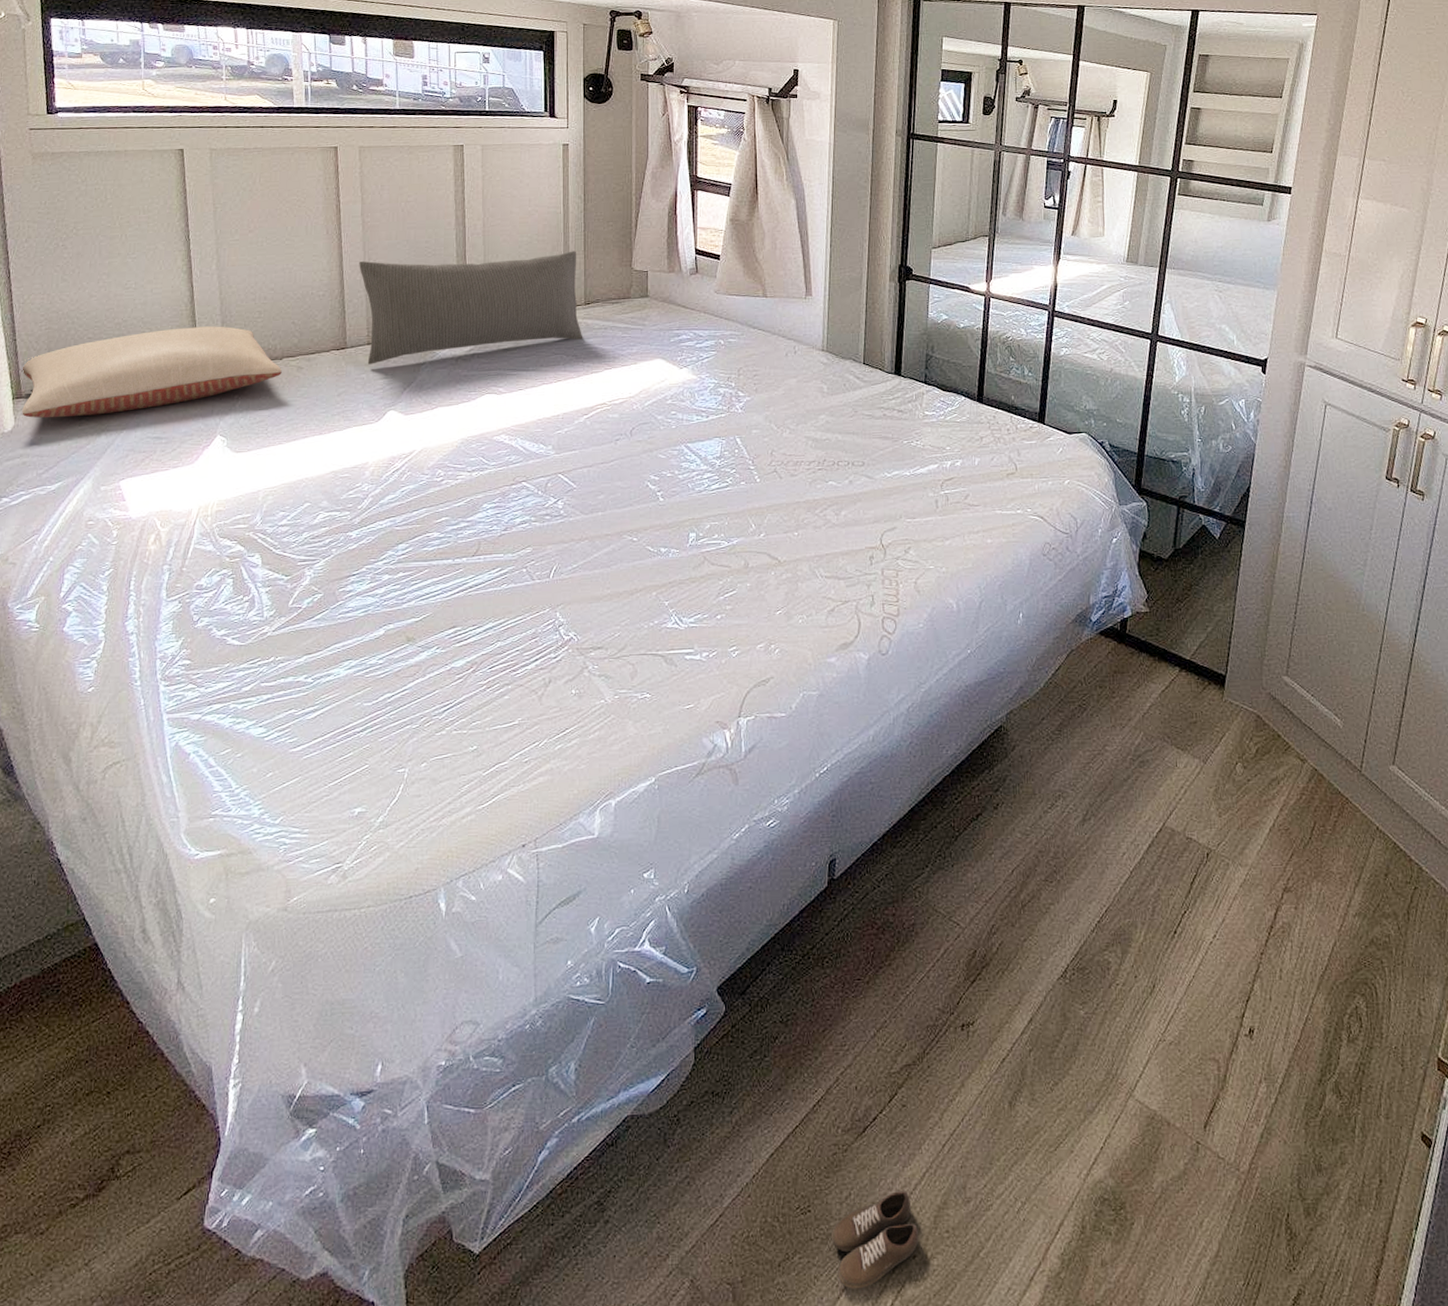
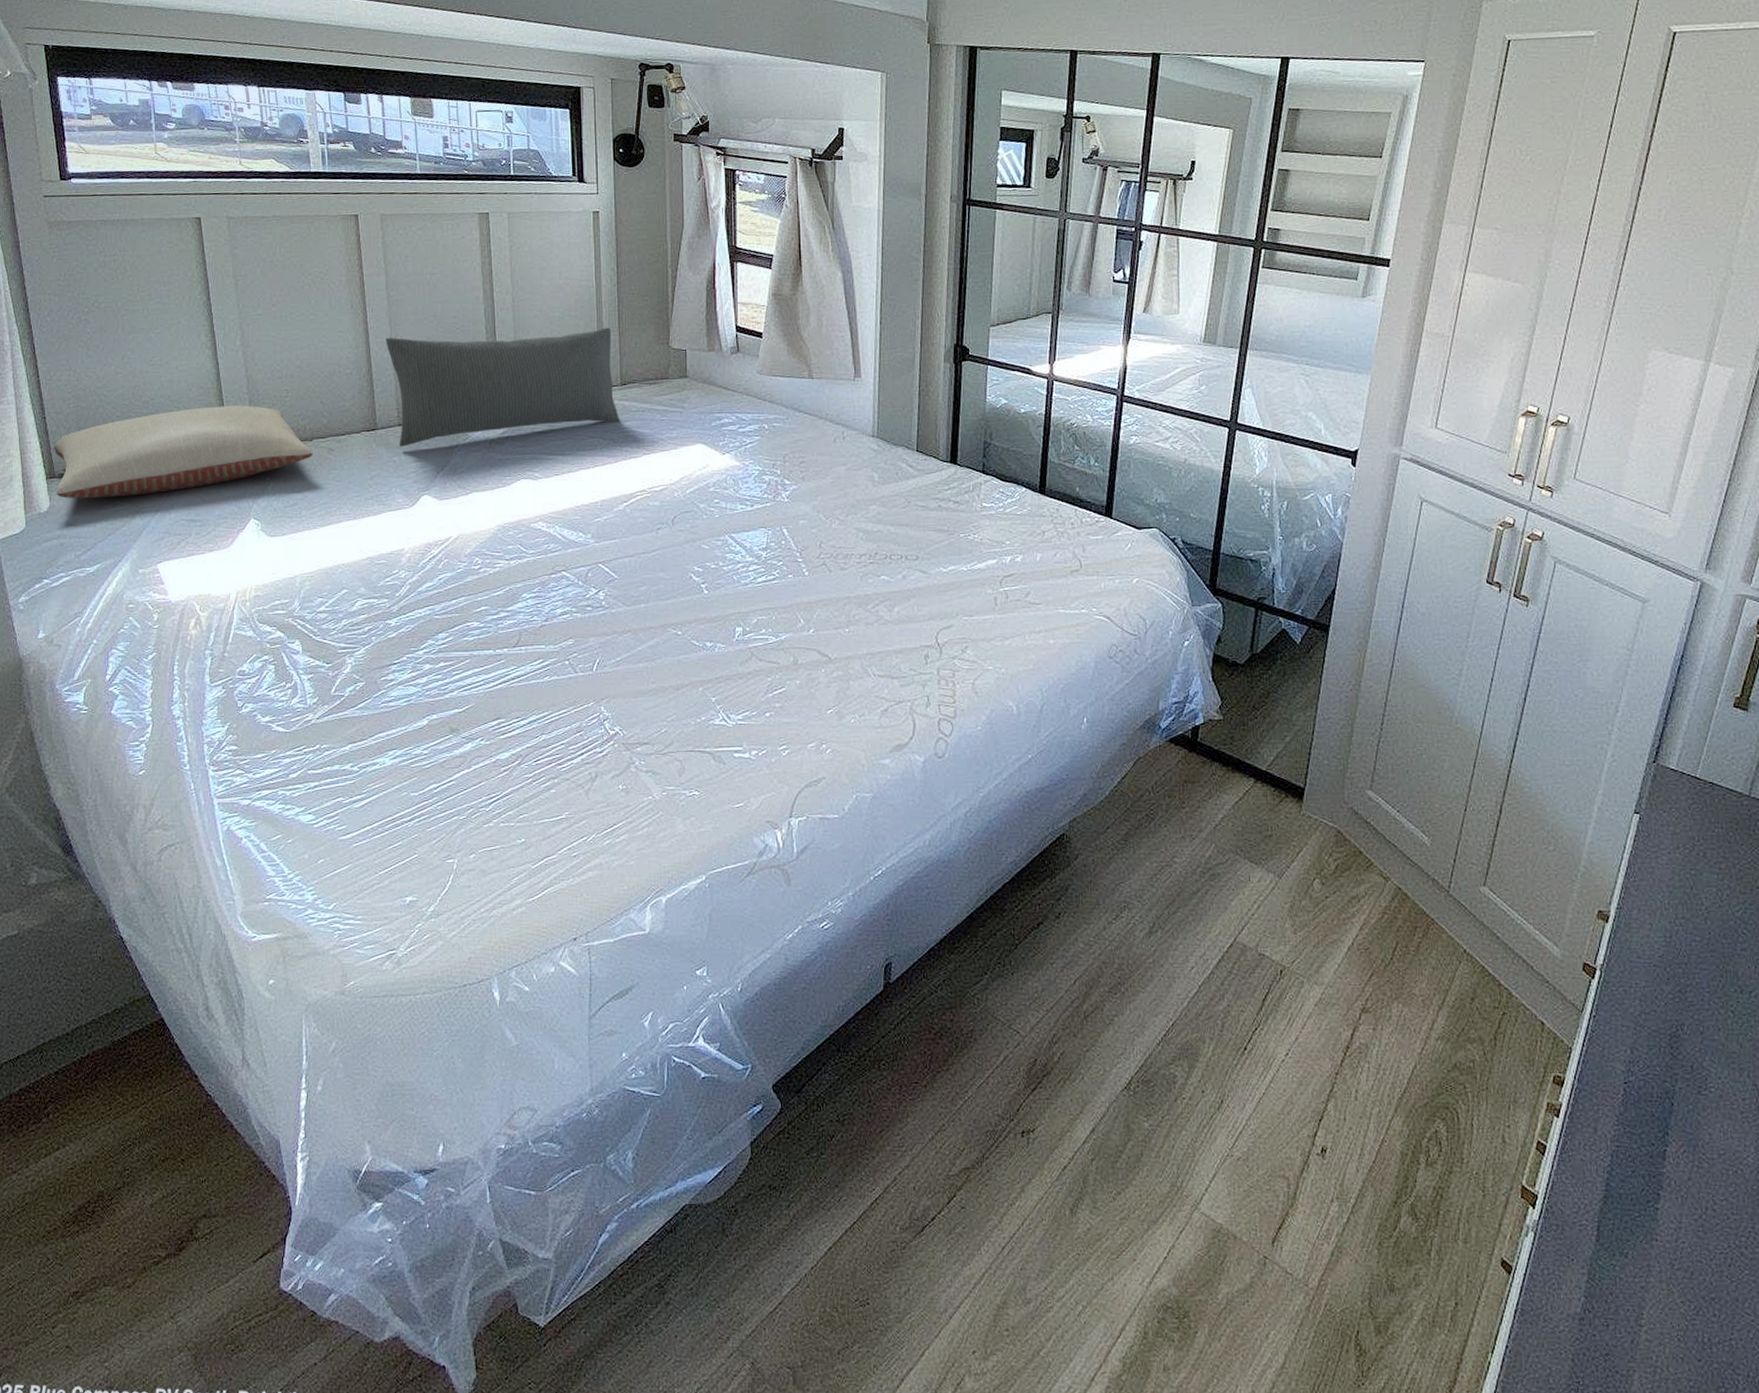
shoe: present [832,1191,919,1289] -> none [891,1289,979,1380]

